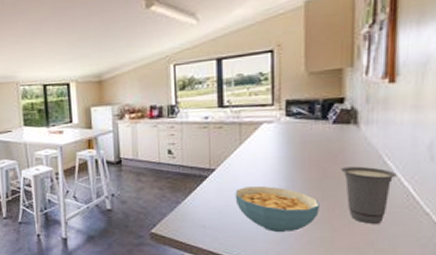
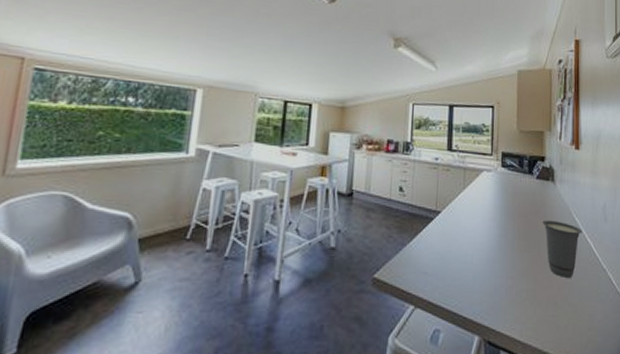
cereal bowl: present [235,186,320,233] -> none [456,233,526,283]

